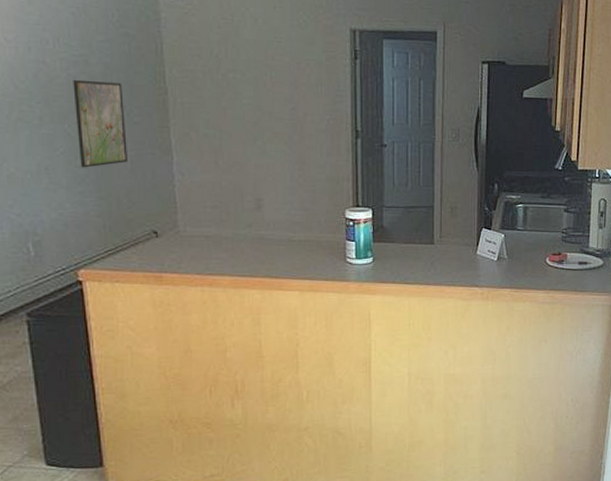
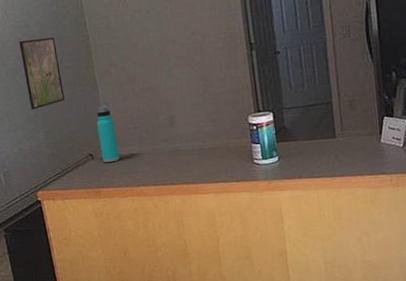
water bottle: none [167,175,191,244] -> present [97,105,119,163]

